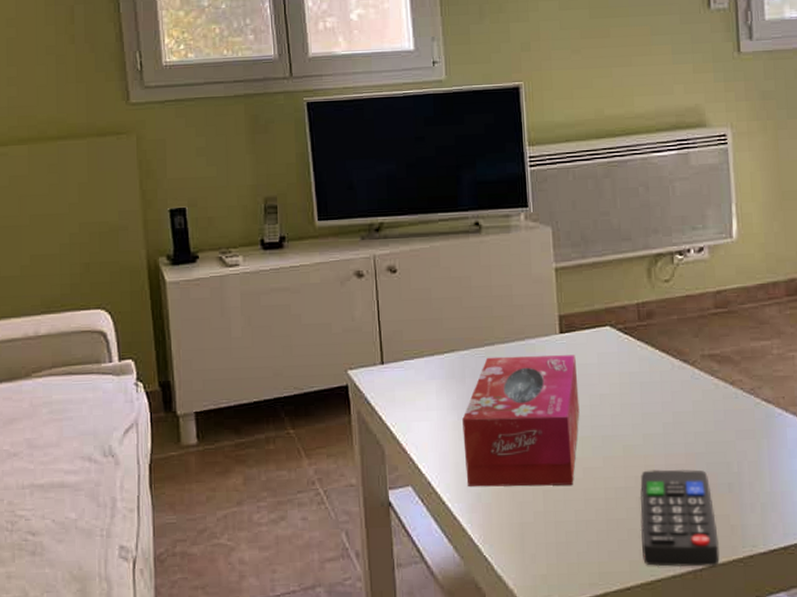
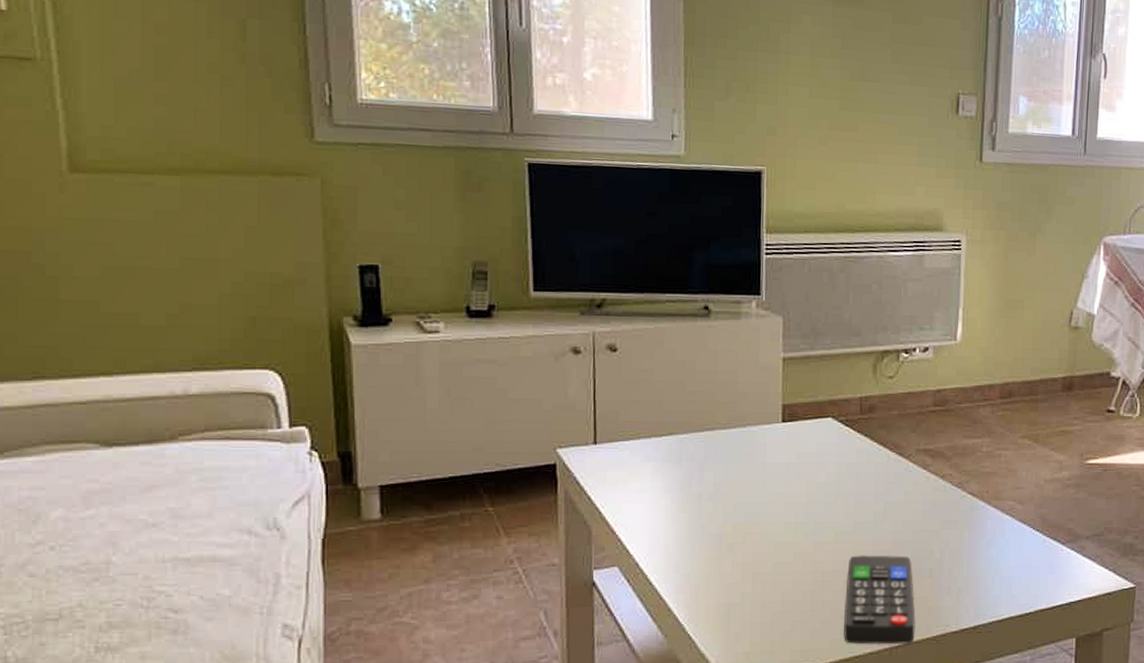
tissue box: present [462,355,580,487] -> none [675,442,796,569]

